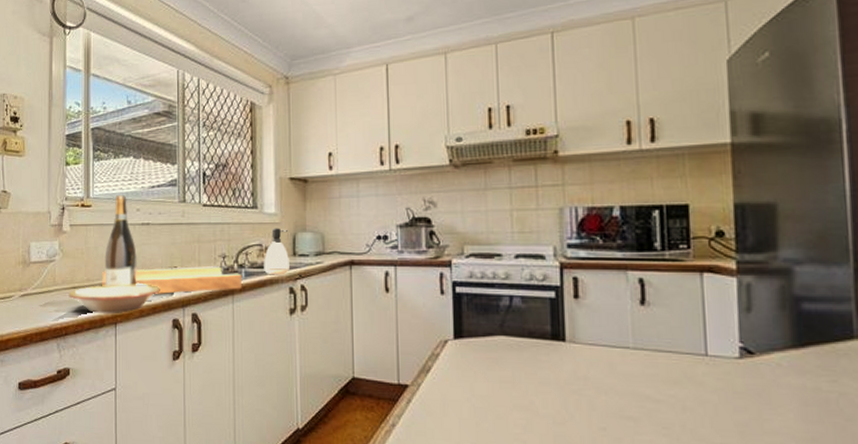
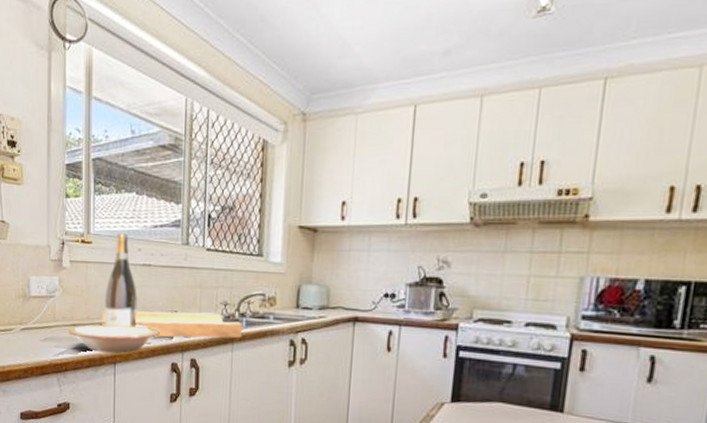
soap dispenser: present [264,228,289,275] -> none [265,278,294,327]

